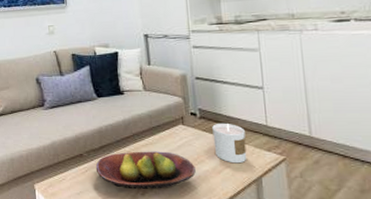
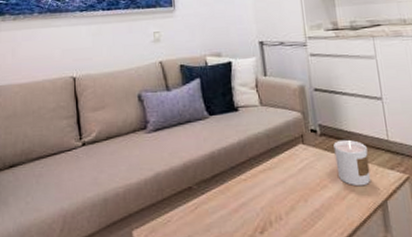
fruit bowl: present [95,151,196,190] -> none [207,177,319,228]

